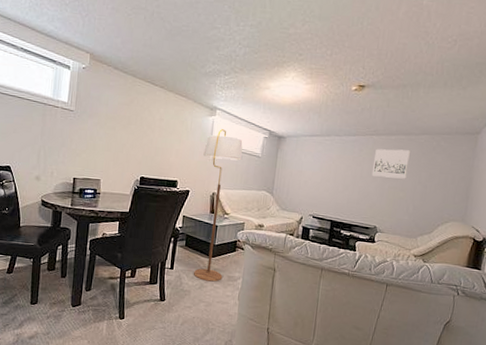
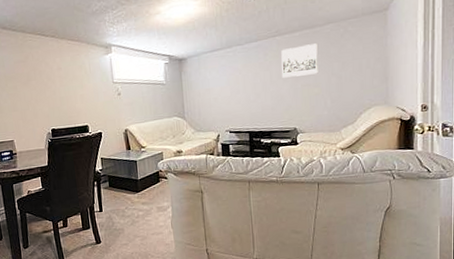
floor lamp: present [194,129,243,282] -> none [107,64,152,217]

